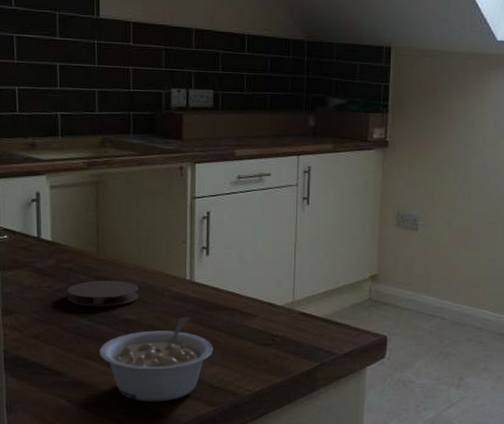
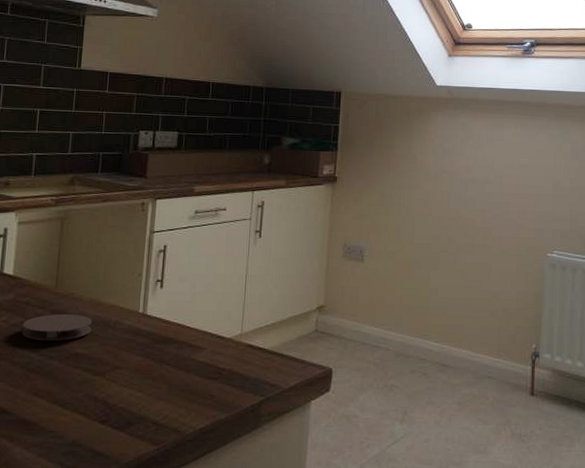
legume: present [100,316,213,402] -> none [47,350,161,441]

